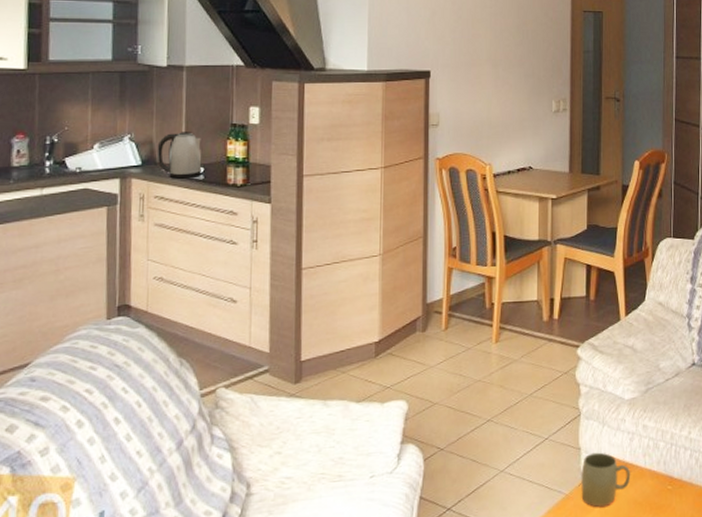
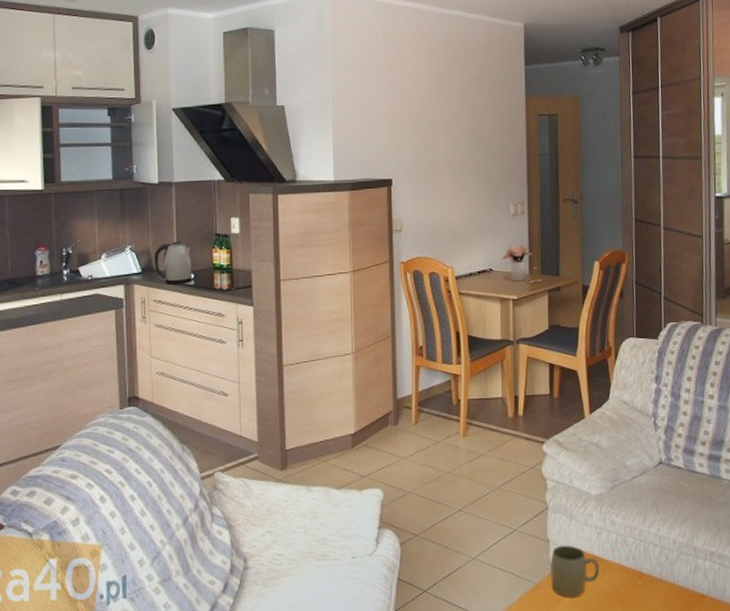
bouquet: none [541,142,583,183] -> present [501,244,543,284]

